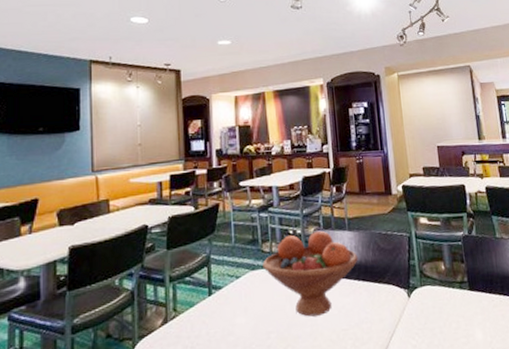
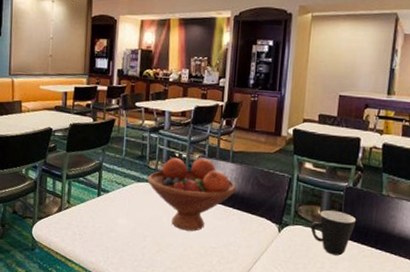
mug: none [438,263,480,312] -> present [310,210,357,256]

